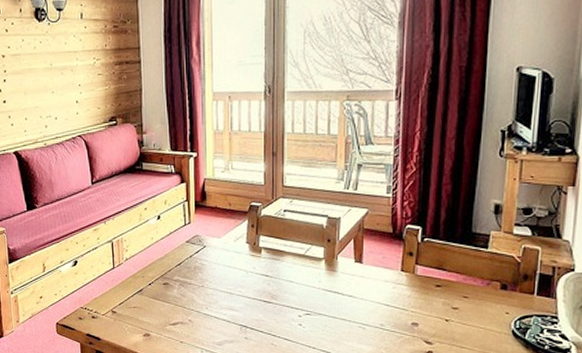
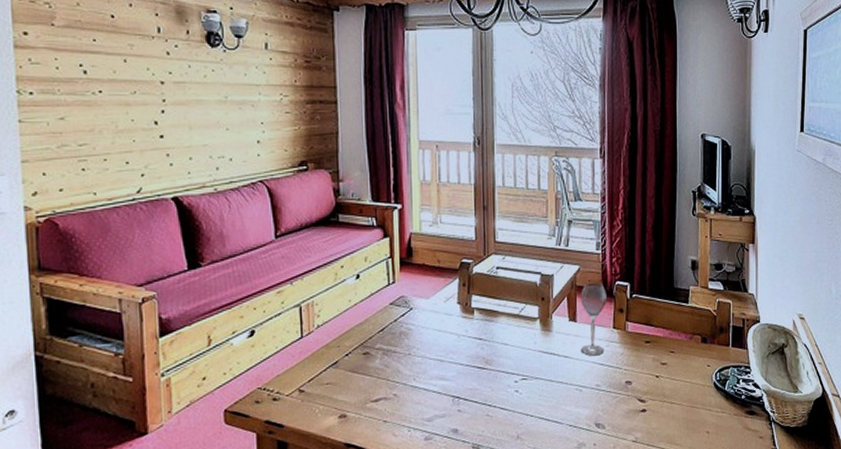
wineglass: none [365,226,396,297] -> present [580,282,607,356]

